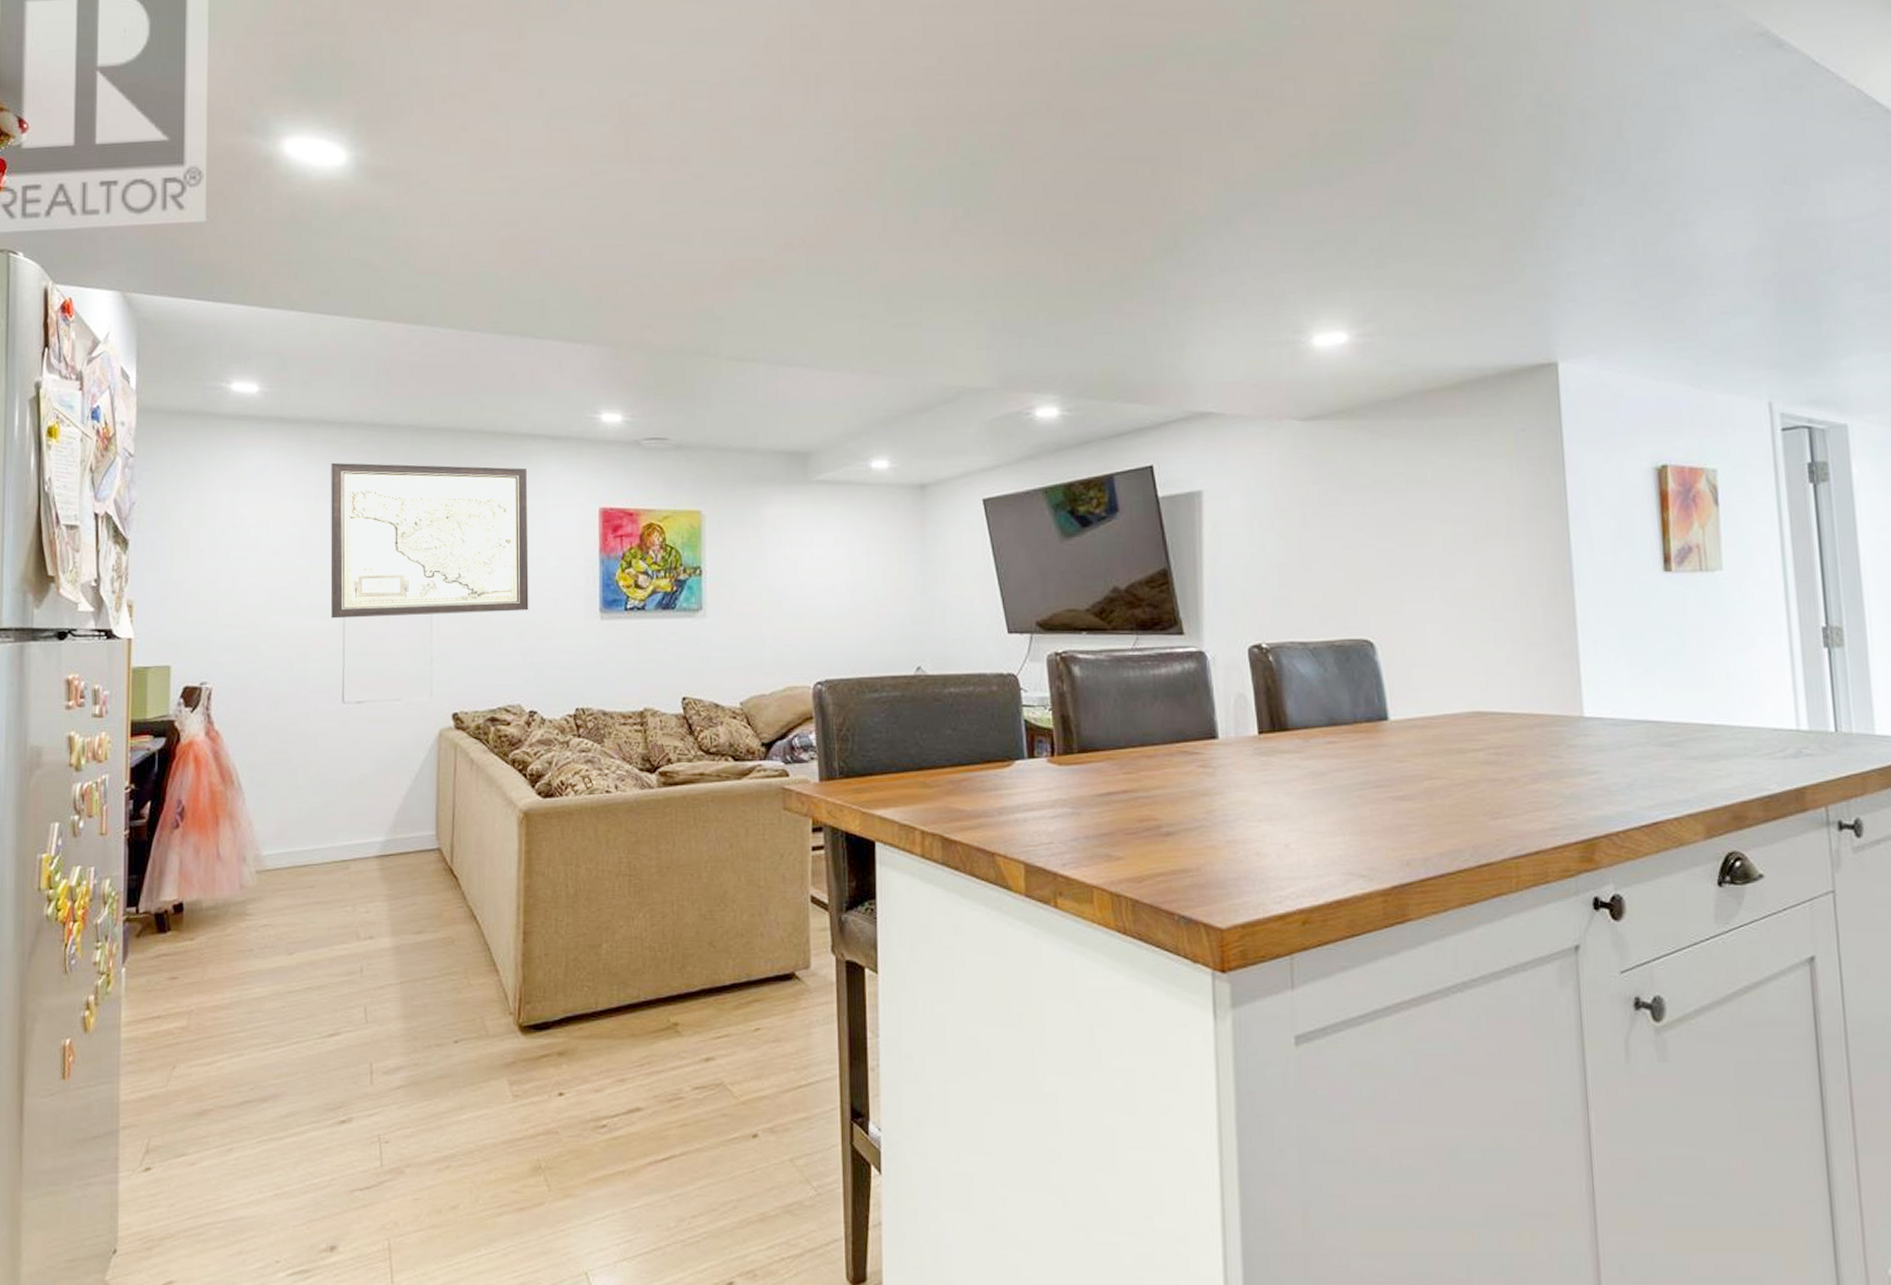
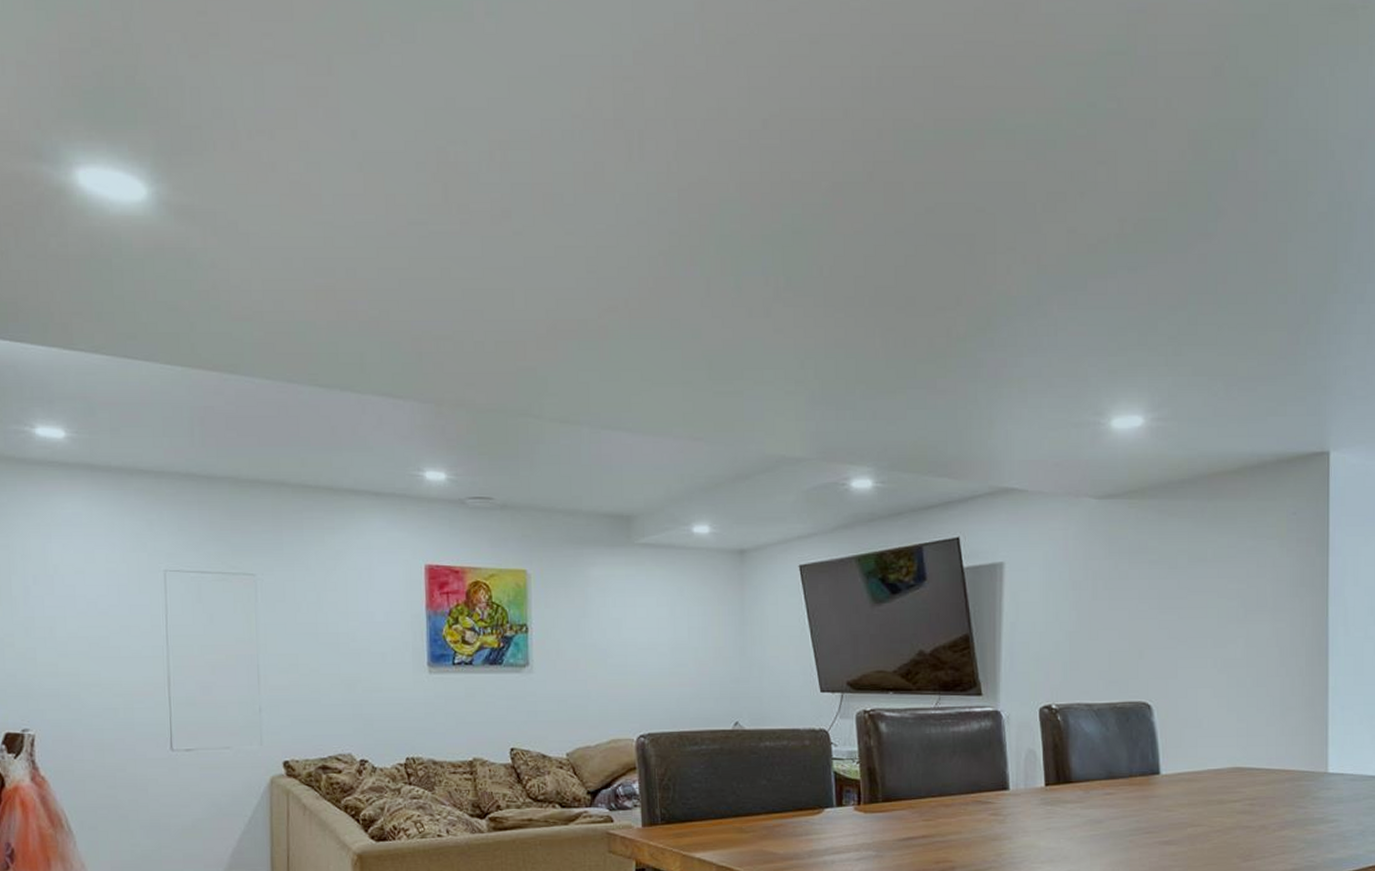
wall art: present [330,462,529,619] -> none [147,512,357,669]

